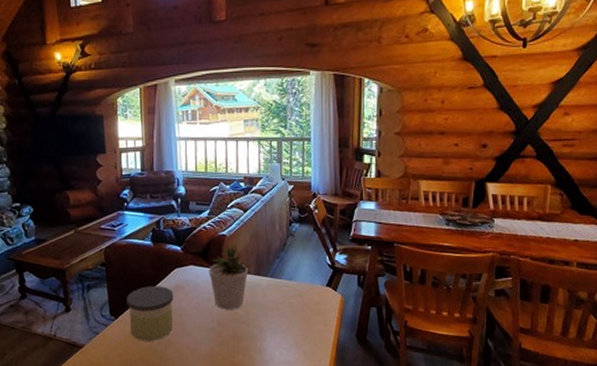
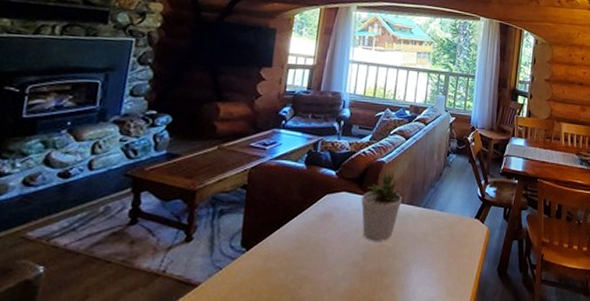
candle: present [126,286,174,341] -> none [262,213,320,278]

